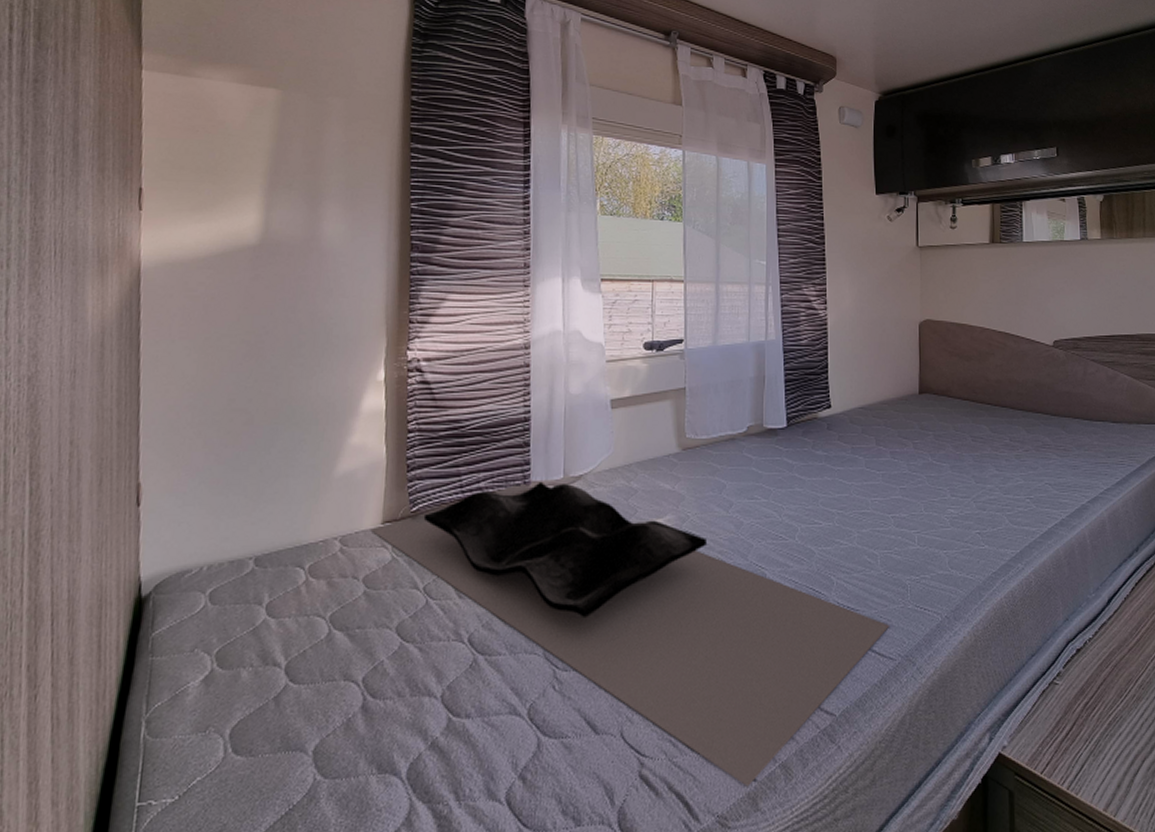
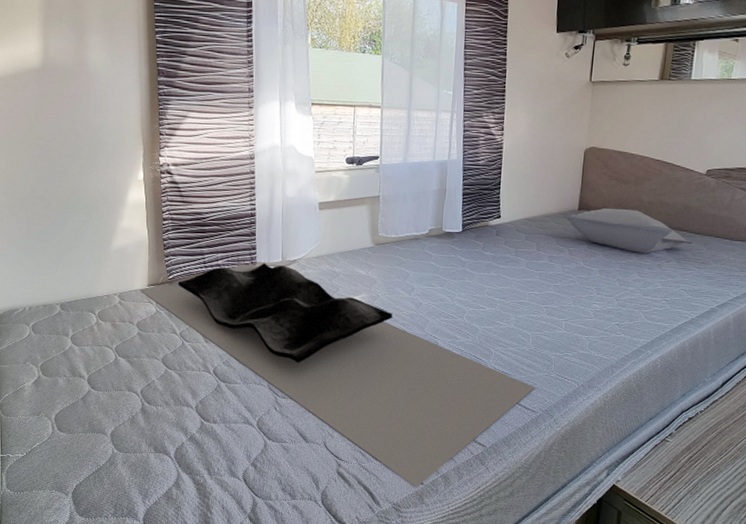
cushion: none [902,389,1050,442] -> present [563,208,693,253]

